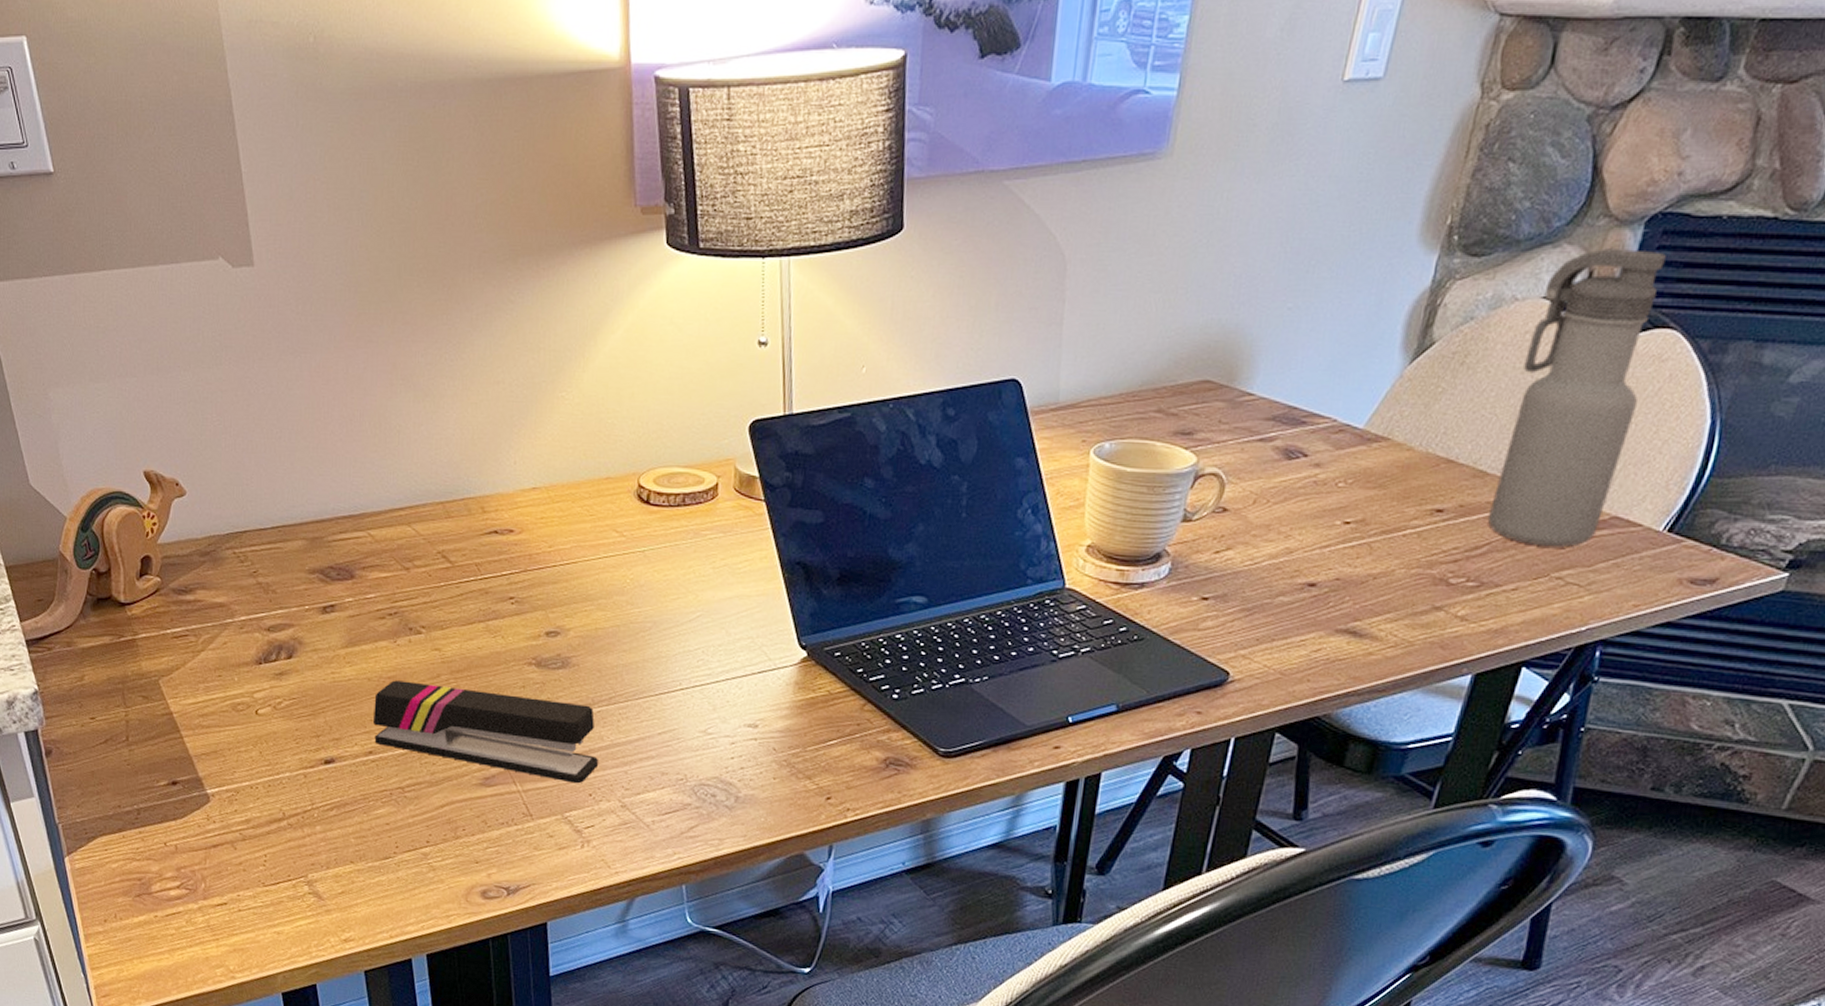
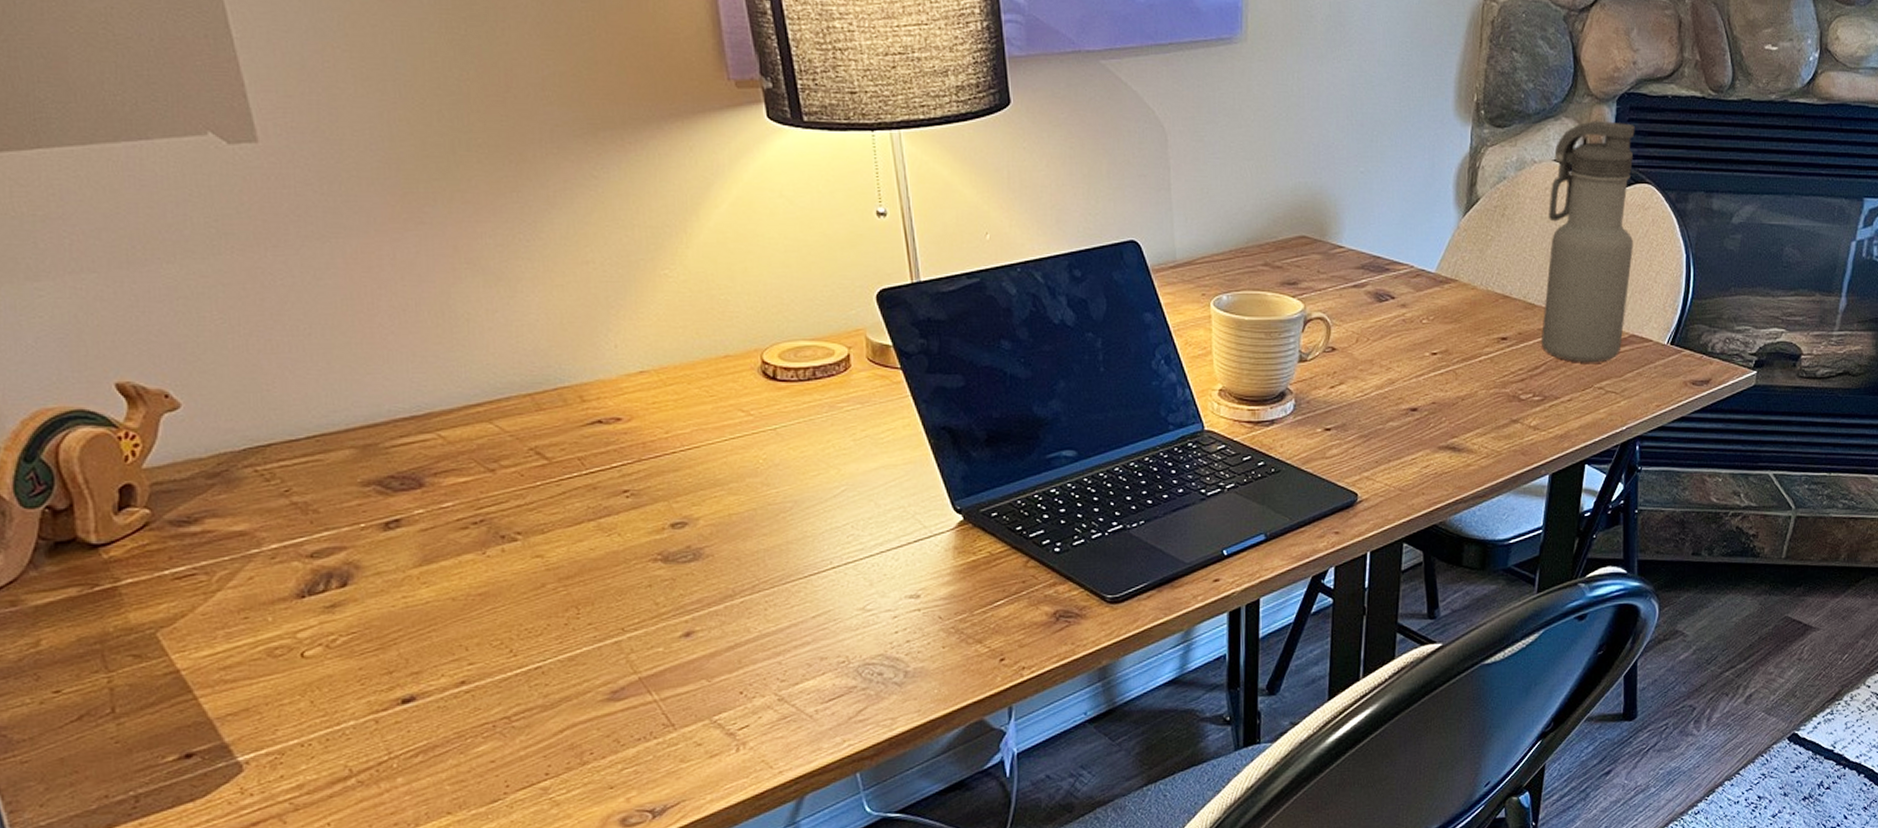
stapler: present [372,680,599,784] -> none [462,595,748,683]

